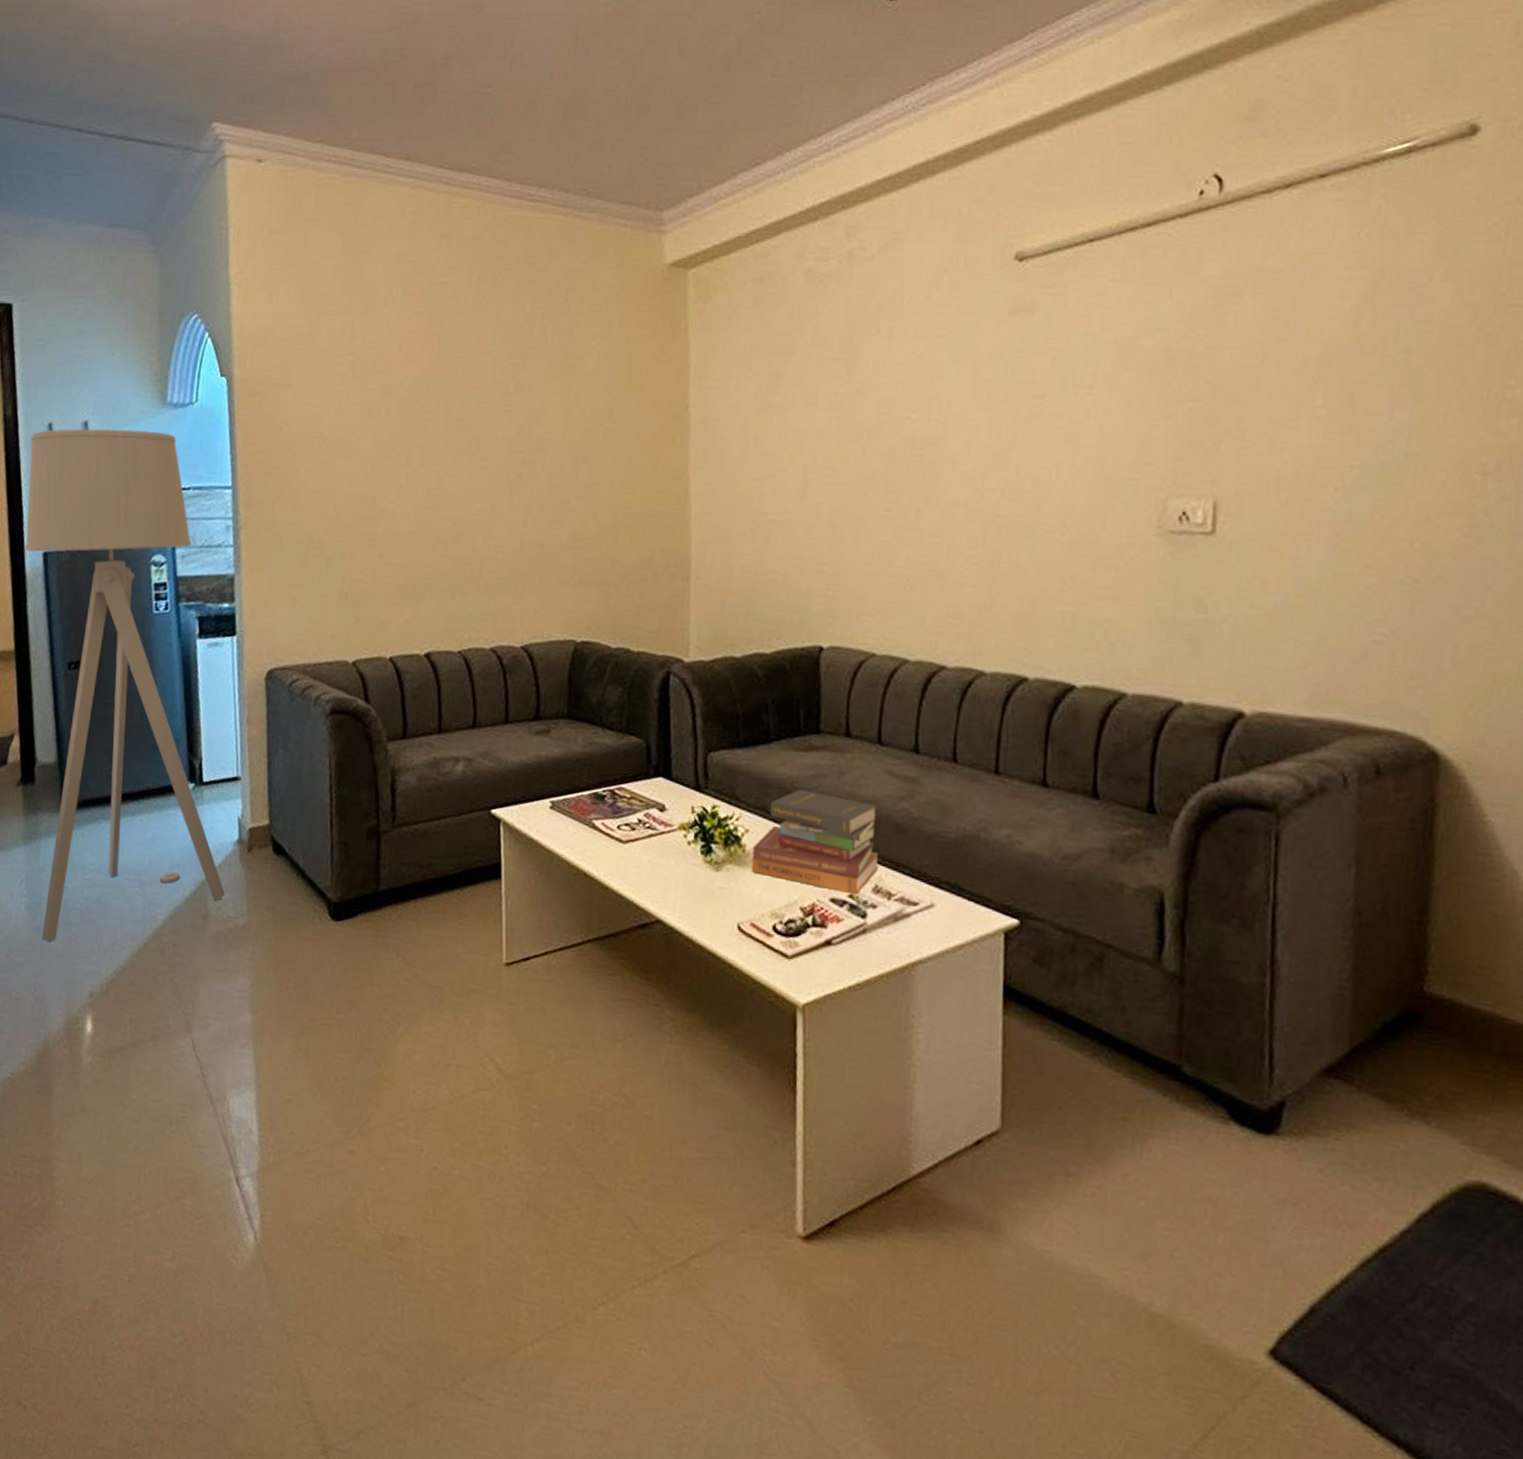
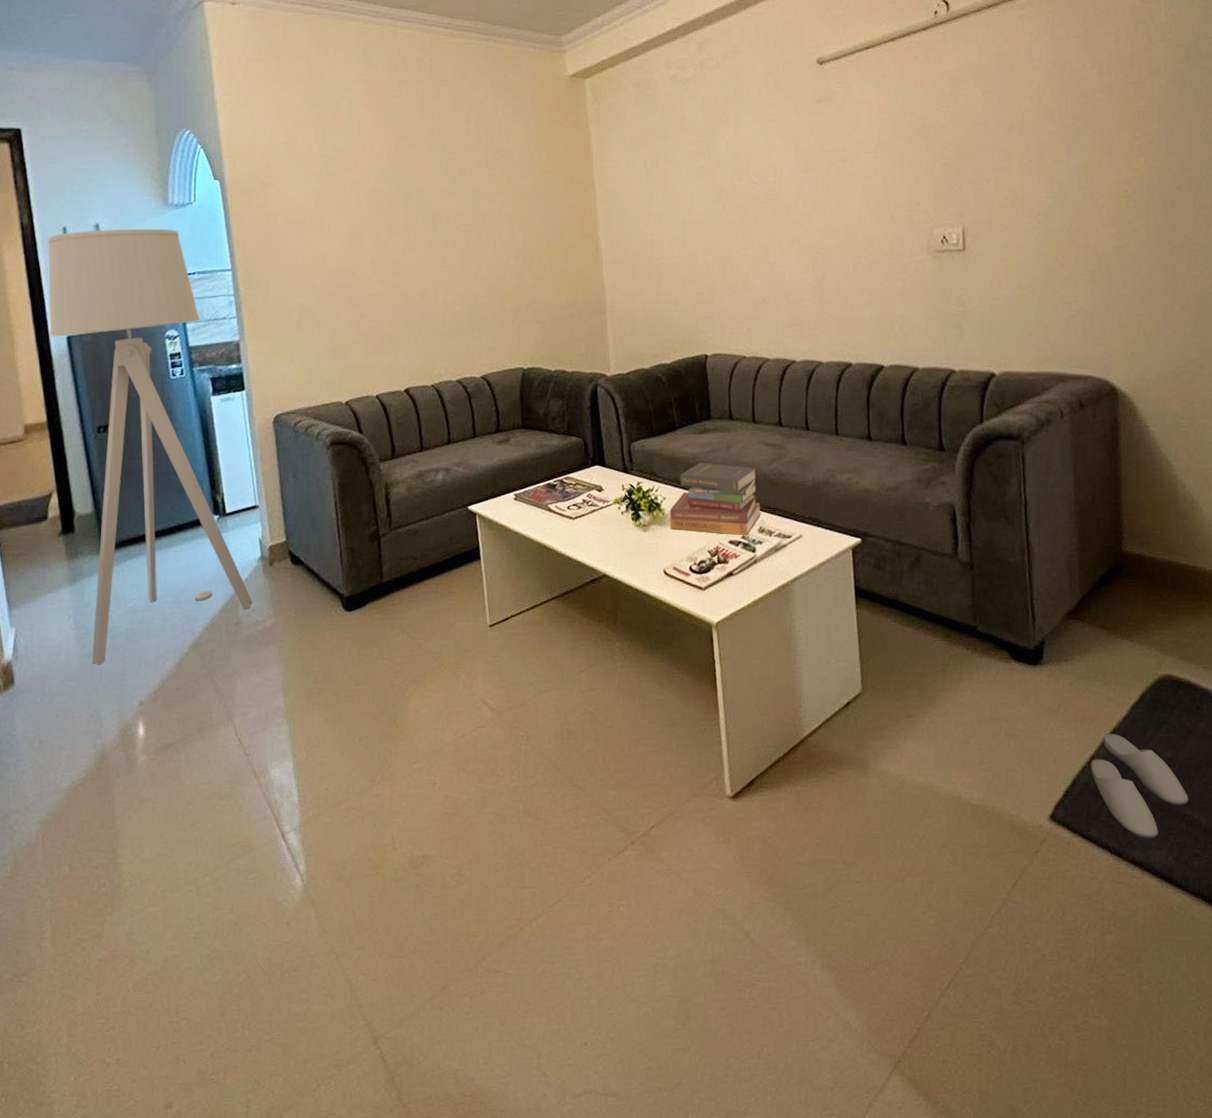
slippers: none [1341,1250,1498,1415] -> present [1091,733,1189,839]

